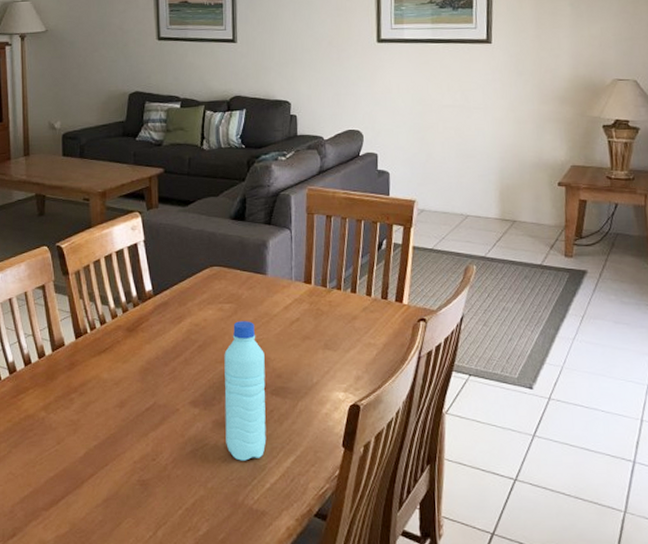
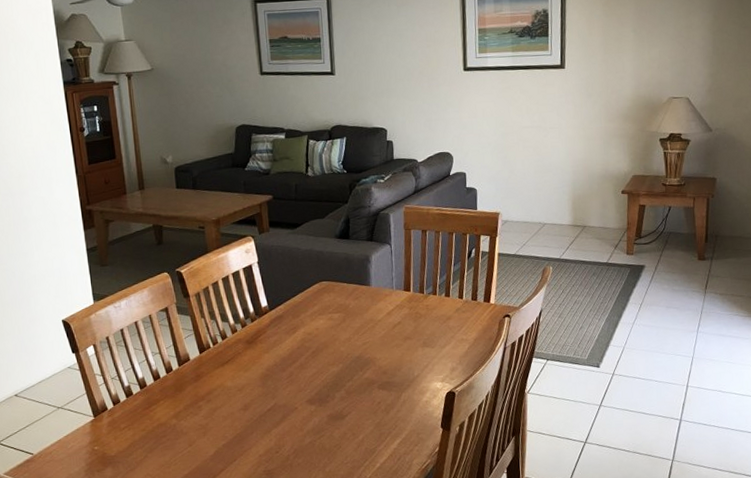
water bottle: present [224,321,267,461] -> none [335,327,376,447]

